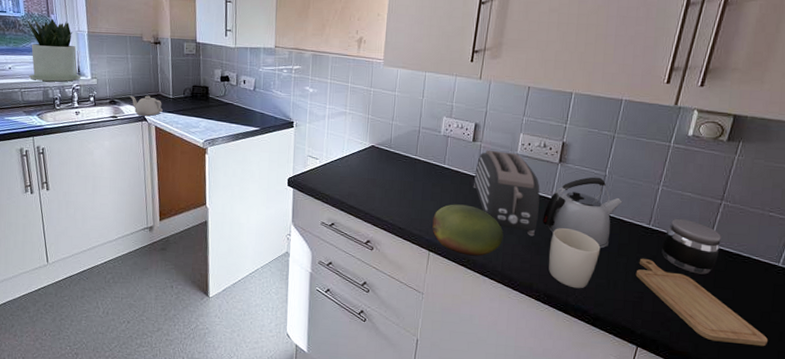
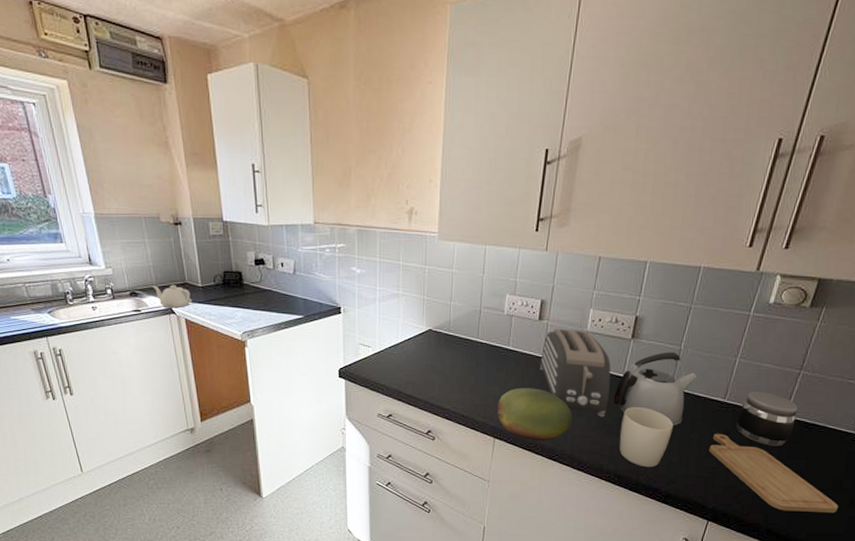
planter: present [26,18,82,82] -> none [19,199,95,274]

